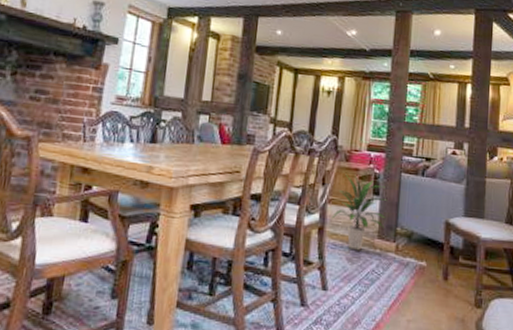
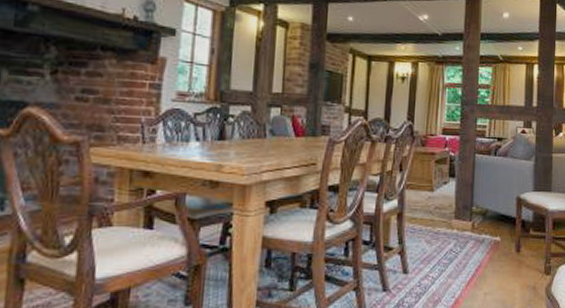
indoor plant: present [332,173,387,250] -> none [410,158,463,231]

